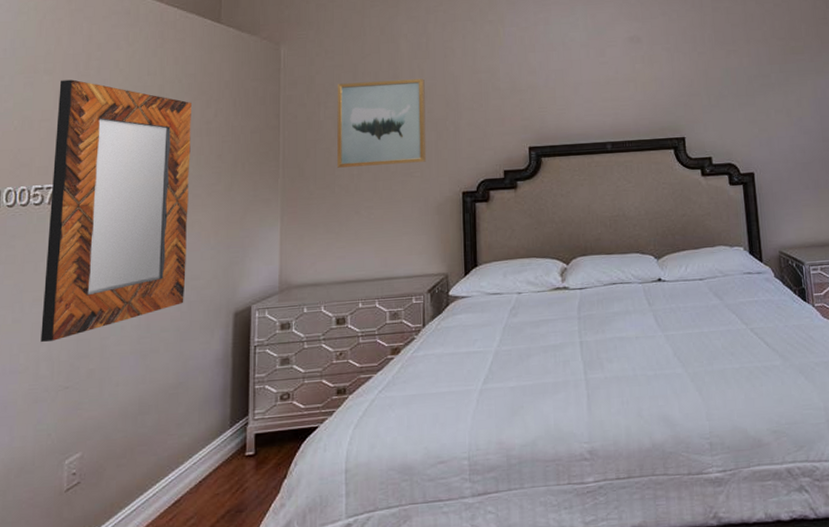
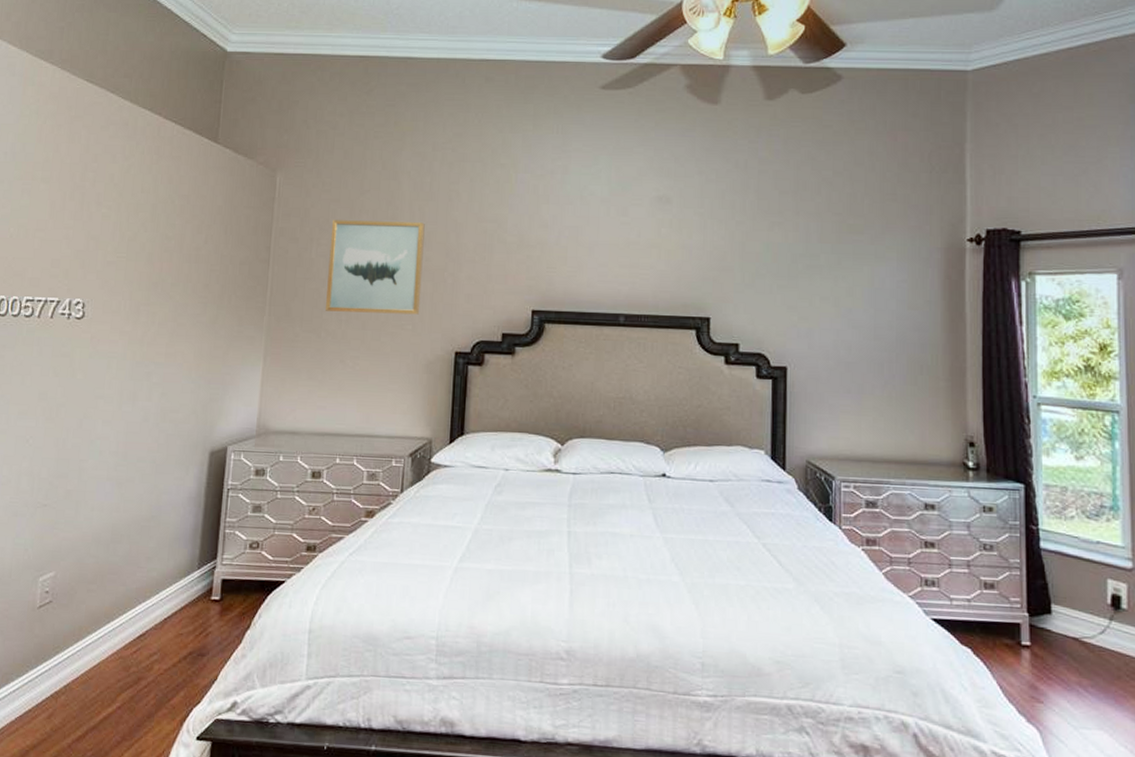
home mirror: present [40,79,192,342] -> none [23,190,183,457]

